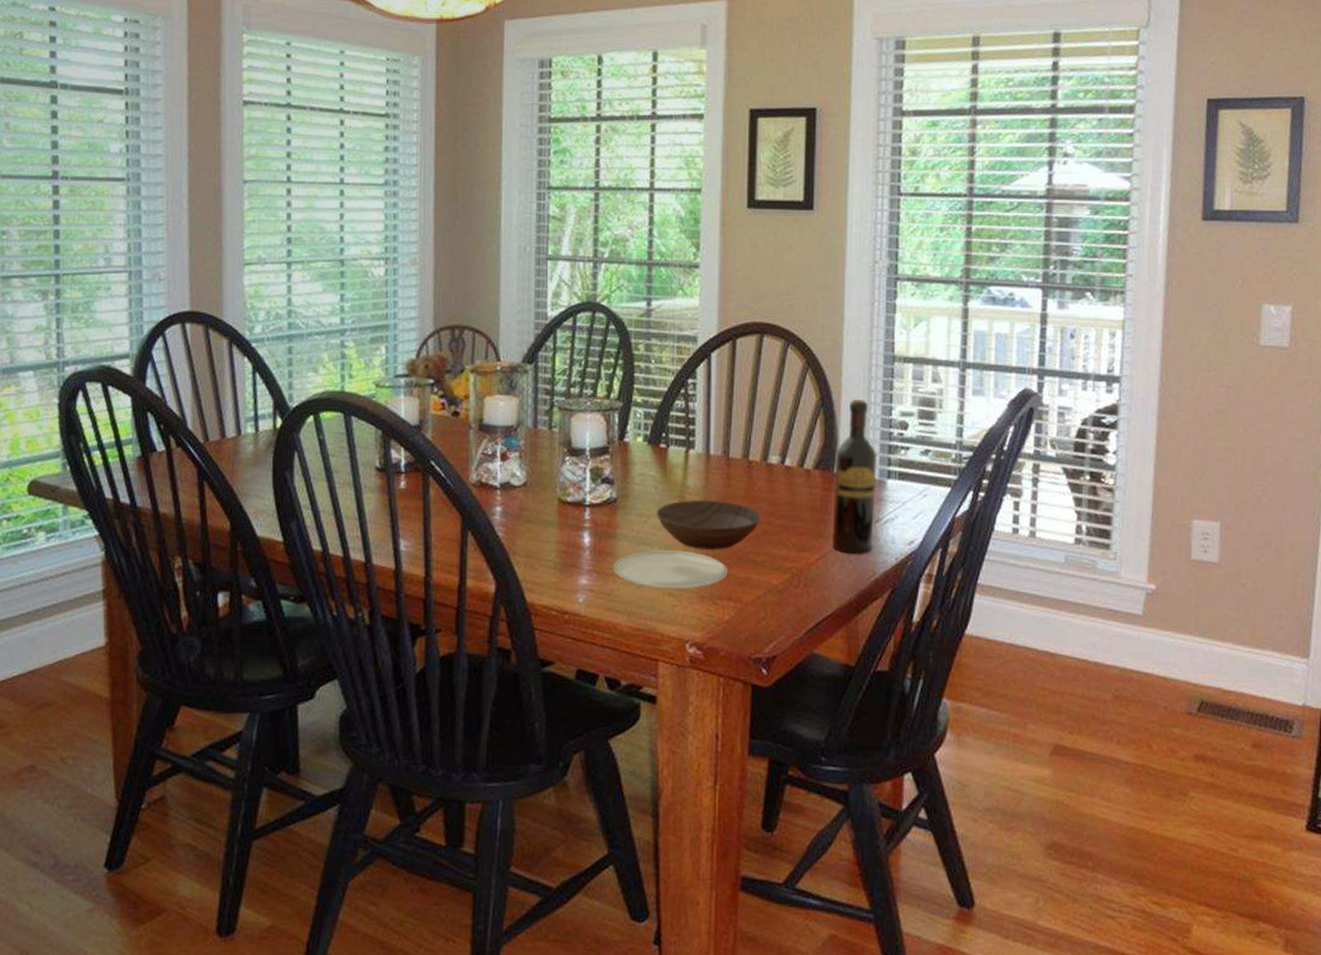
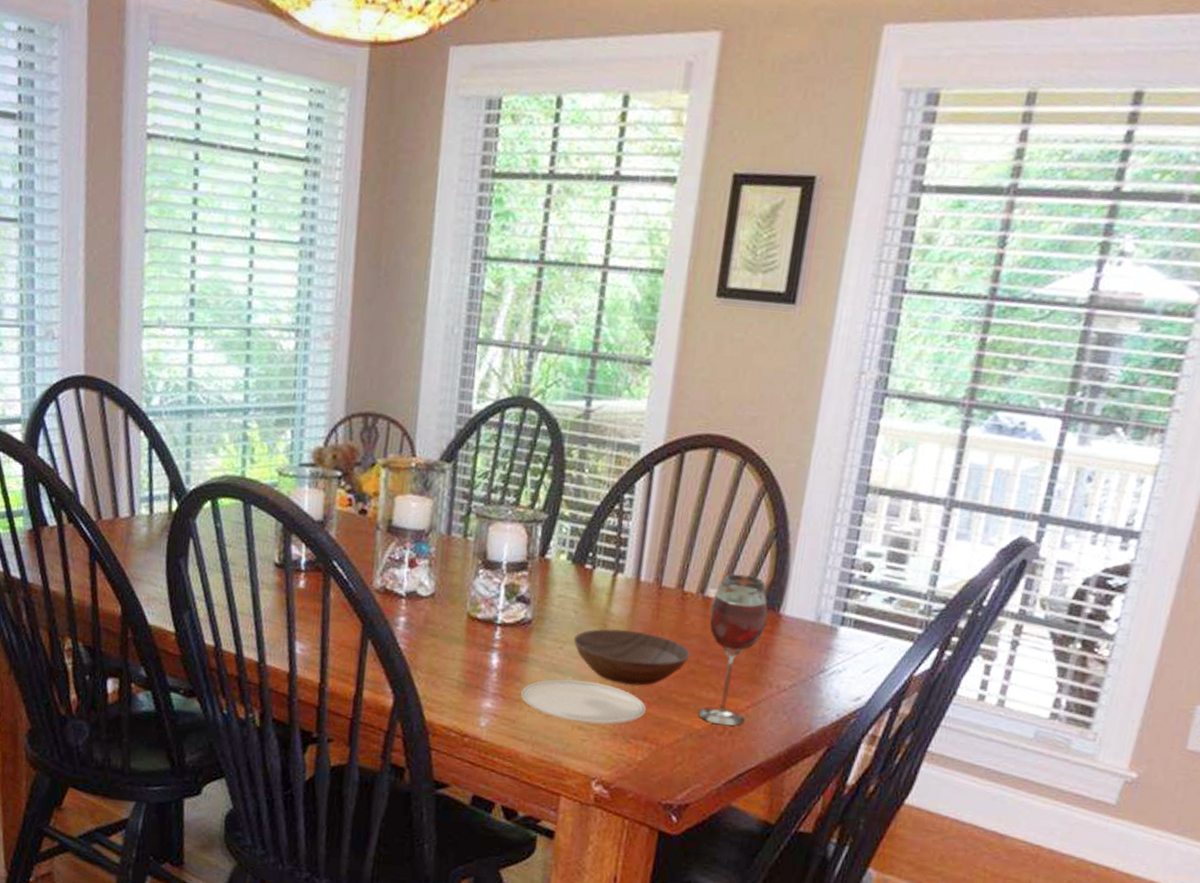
wineglass: none [773,441,824,579] -> present [698,573,769,726]
wine bottle: present [831,398,878,554] -> none [765,531,832,706]

